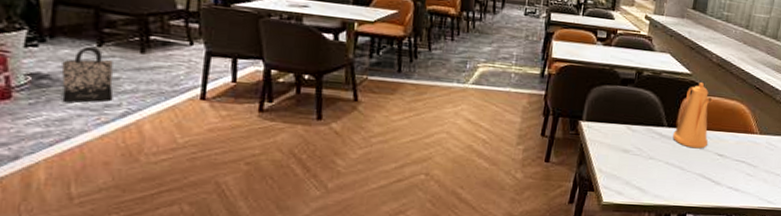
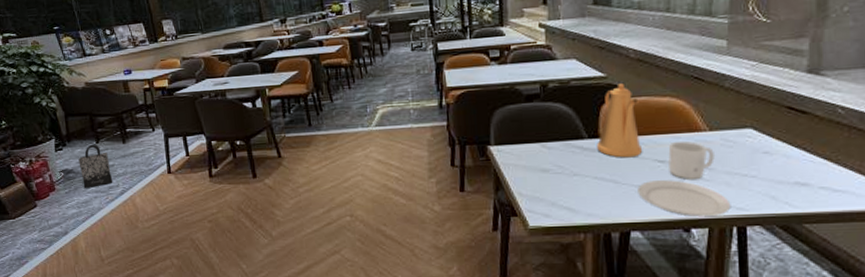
plate: none [698,171,765,206] -> present [637,180,731,216]
mug: none [725,139,761,174] -> present [668,141,716,181]

